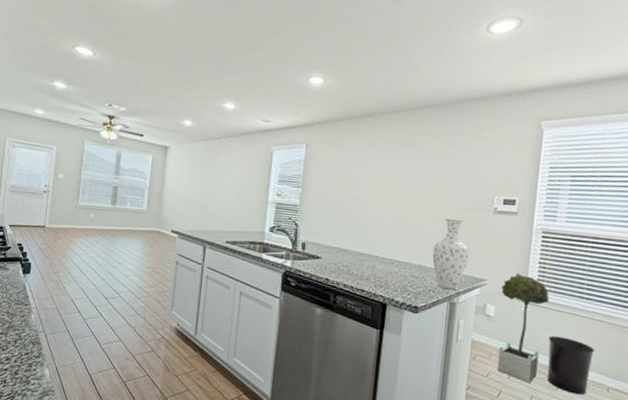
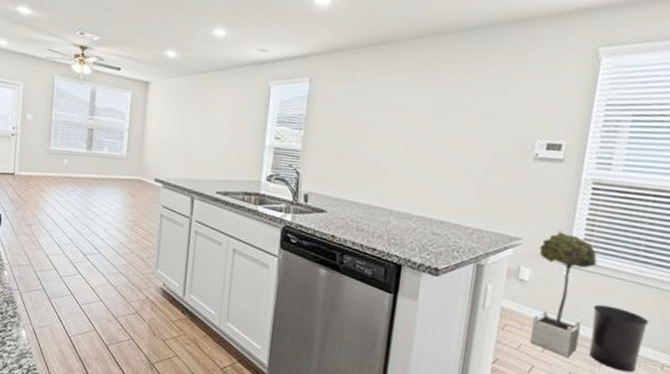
vase: present [432,218,469,290] -> none [457,166,502,251]

